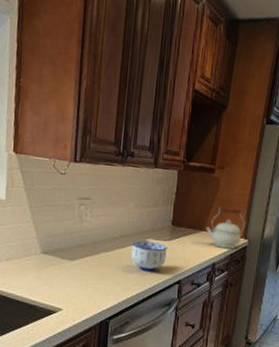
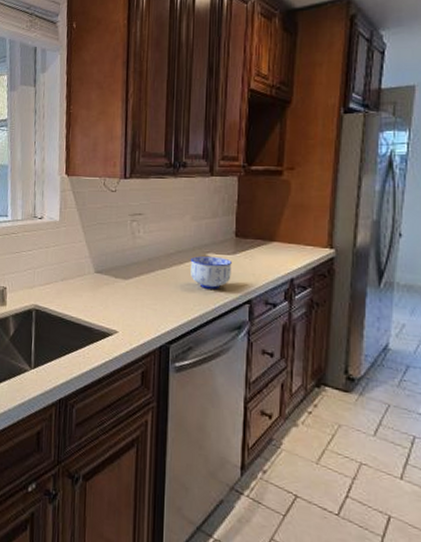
kettle: present [206,207,246,249] -> none [277,212,329,262]

